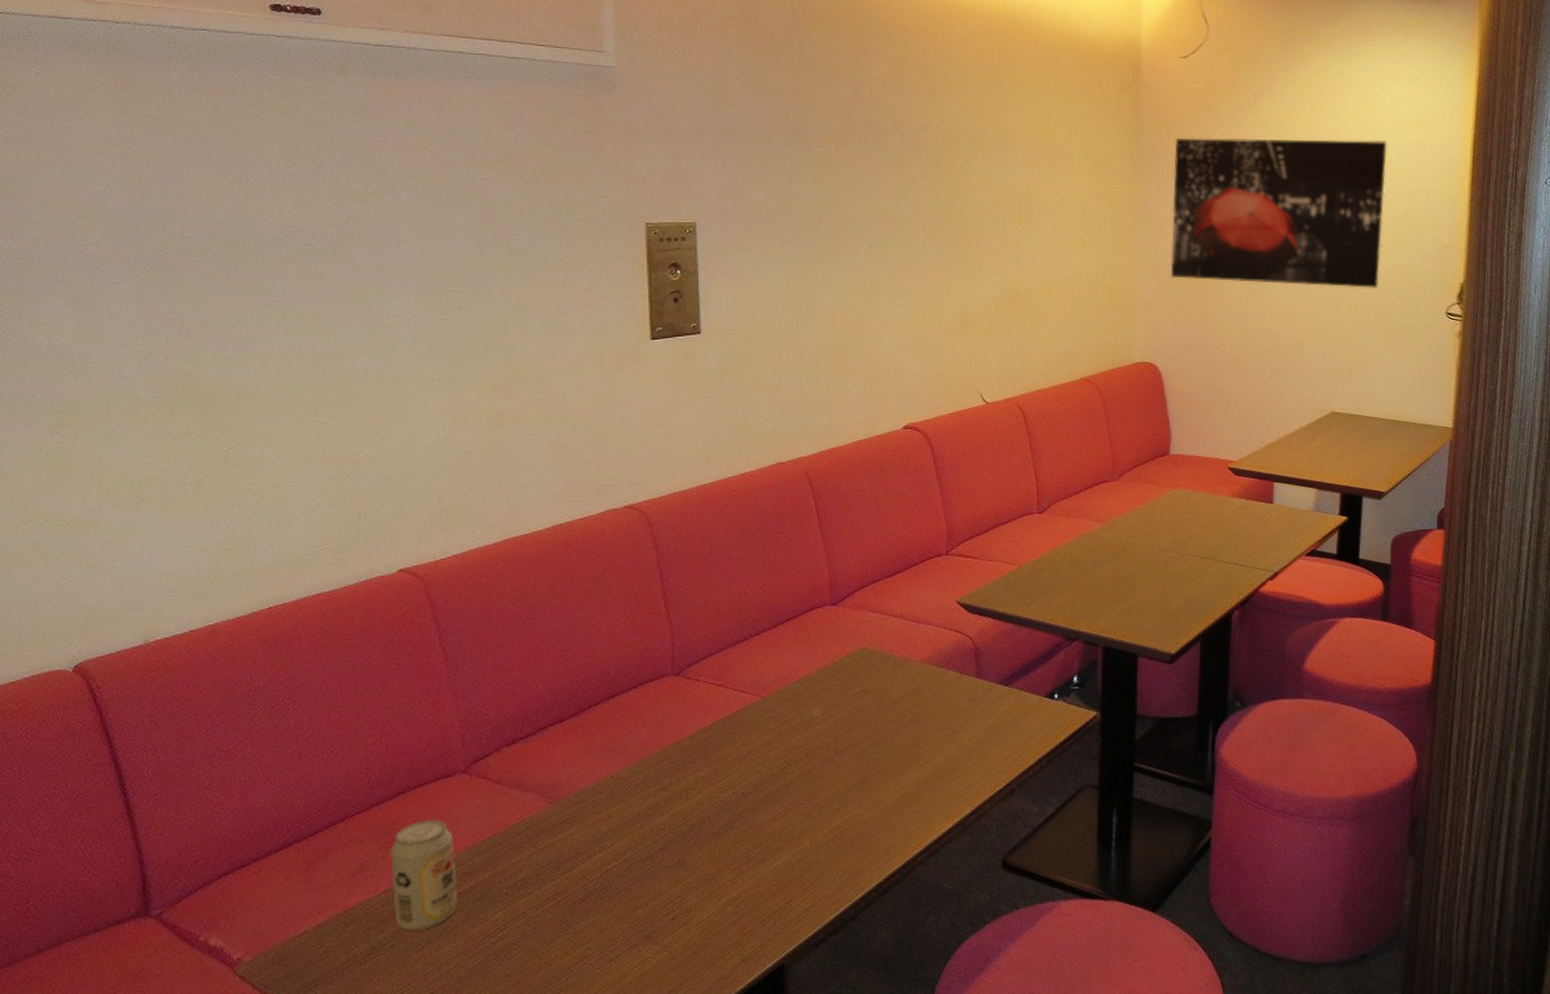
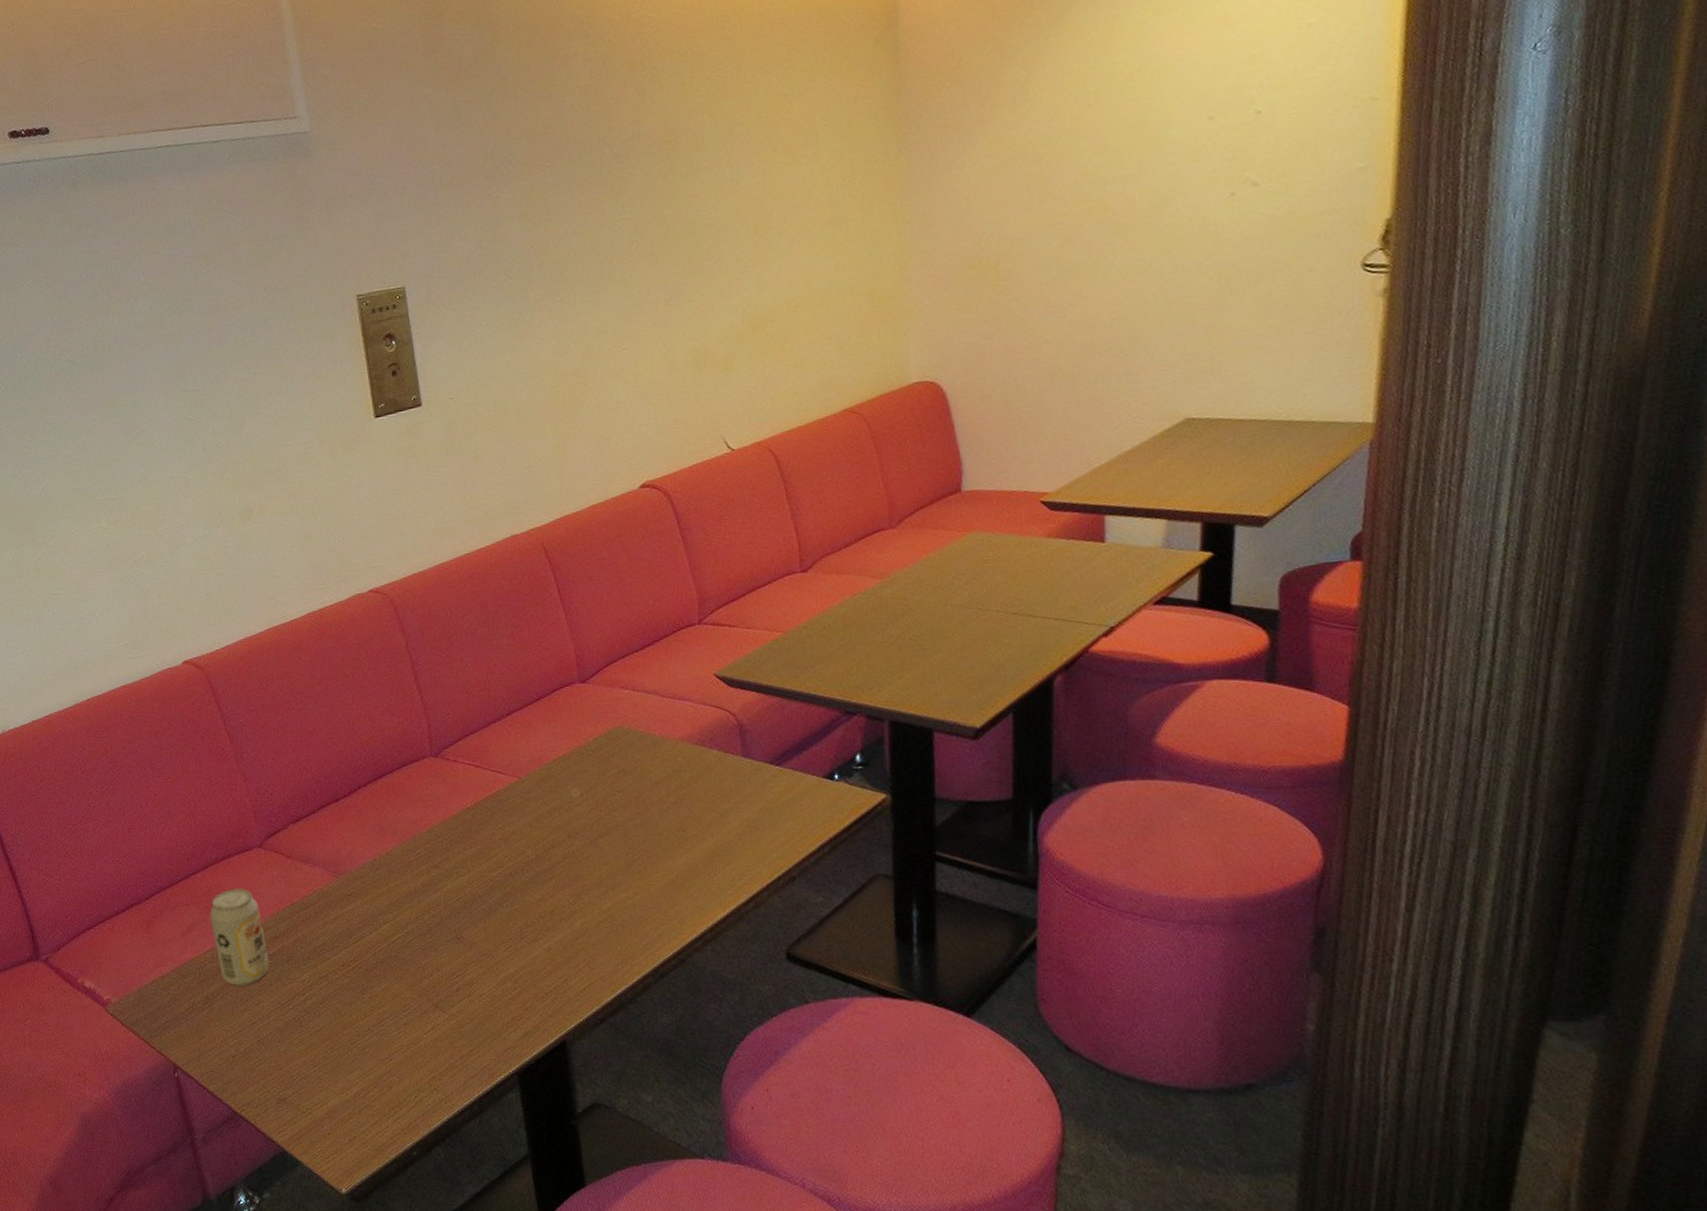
wall art: present [1170,138,1388,288] -> none [949,35,1264,273]

